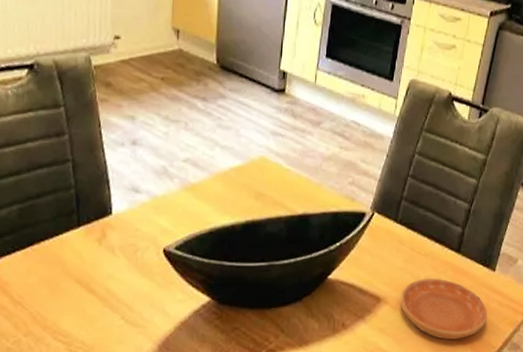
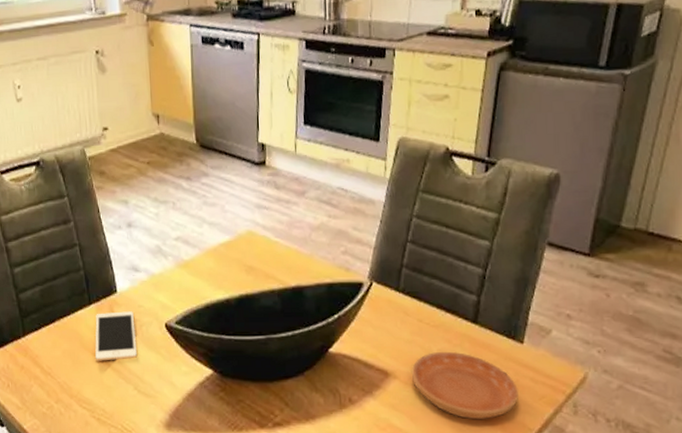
cell phone: none [79,235,129,289] -> present [95,311,137,361]

